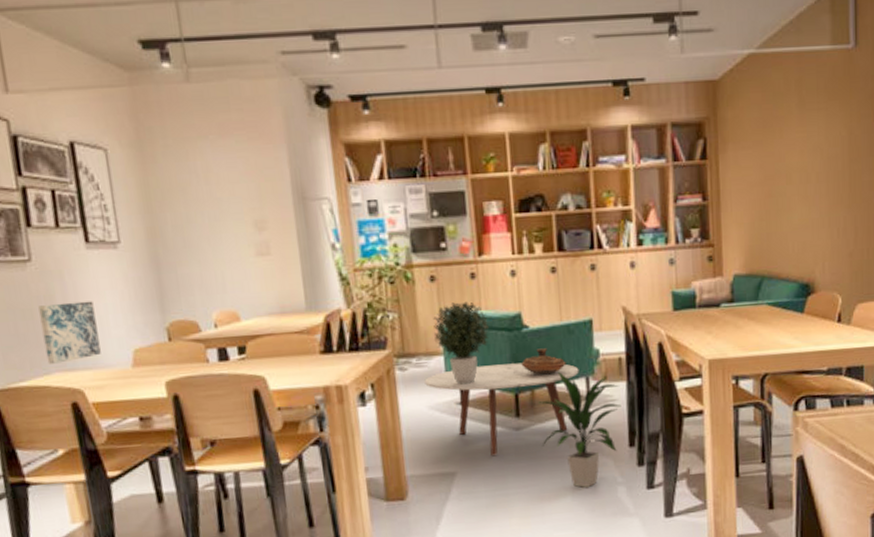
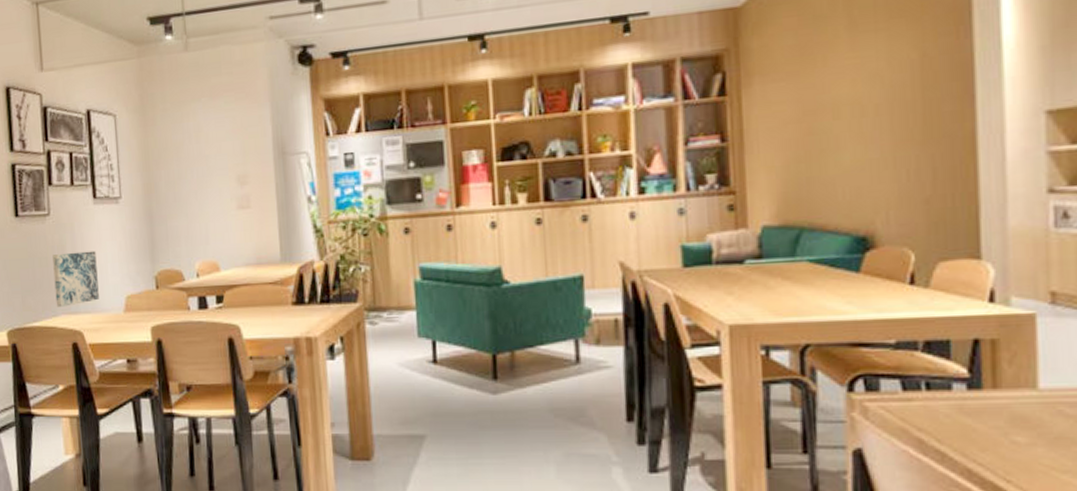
coffee table: present [424,363,579,457] -> none [395,321,567,421]
potted plant: present [433,301,490,385] -> none [406,254,467,342]
decorative bowl: present [521,348,566,375] -> none [500,306,552,335]
indoor plant: present [538,371,621,488] -> none [519,331,617,464]

